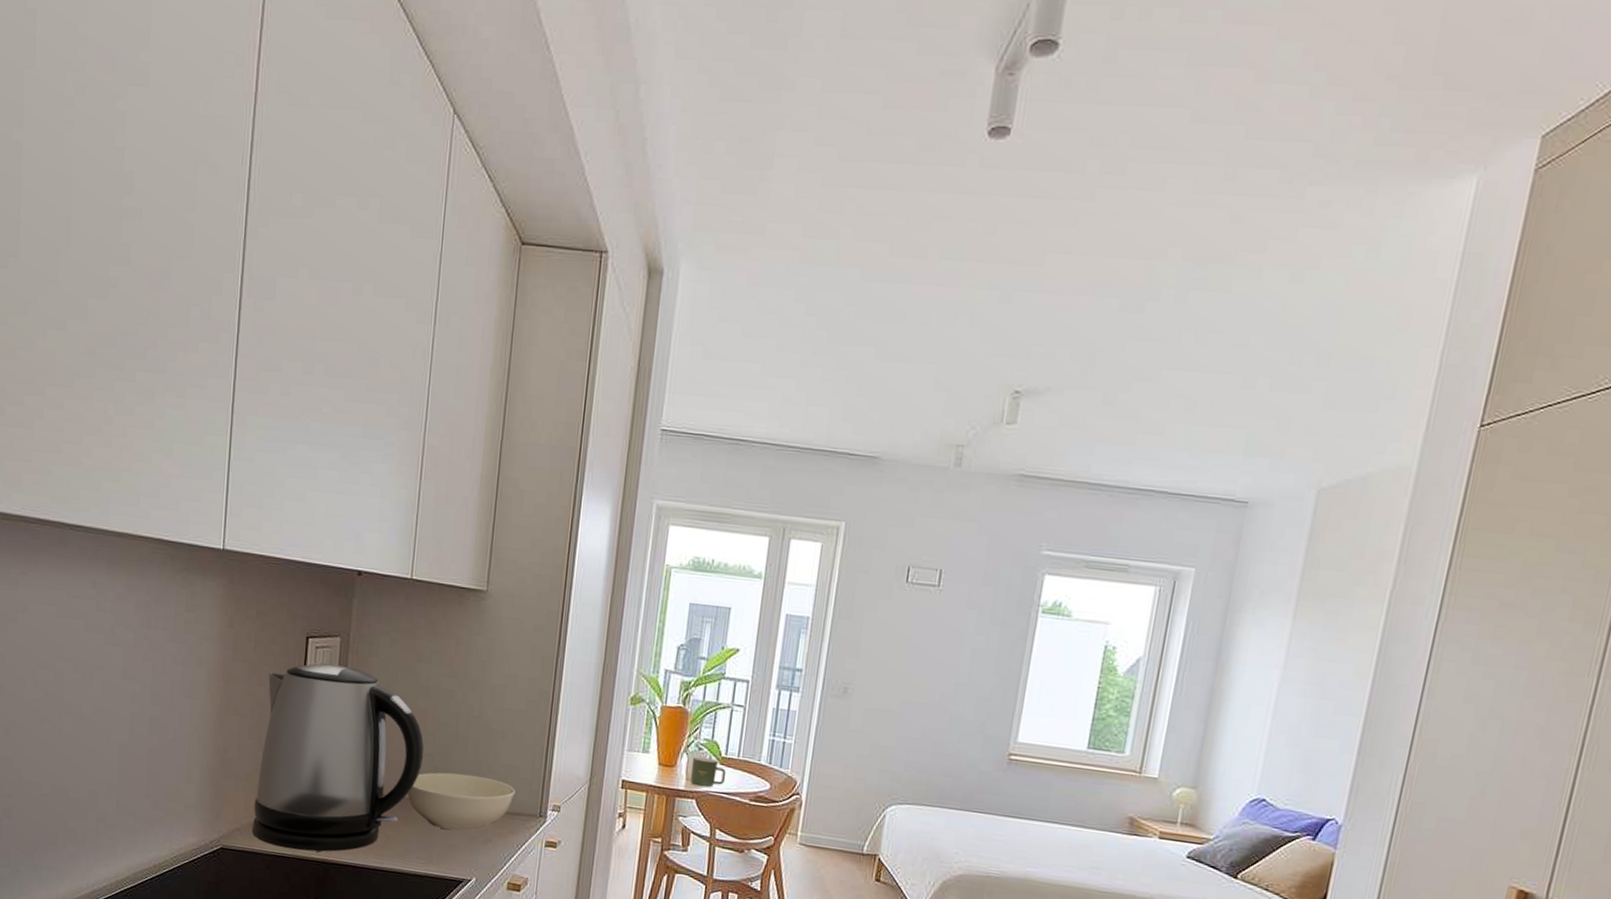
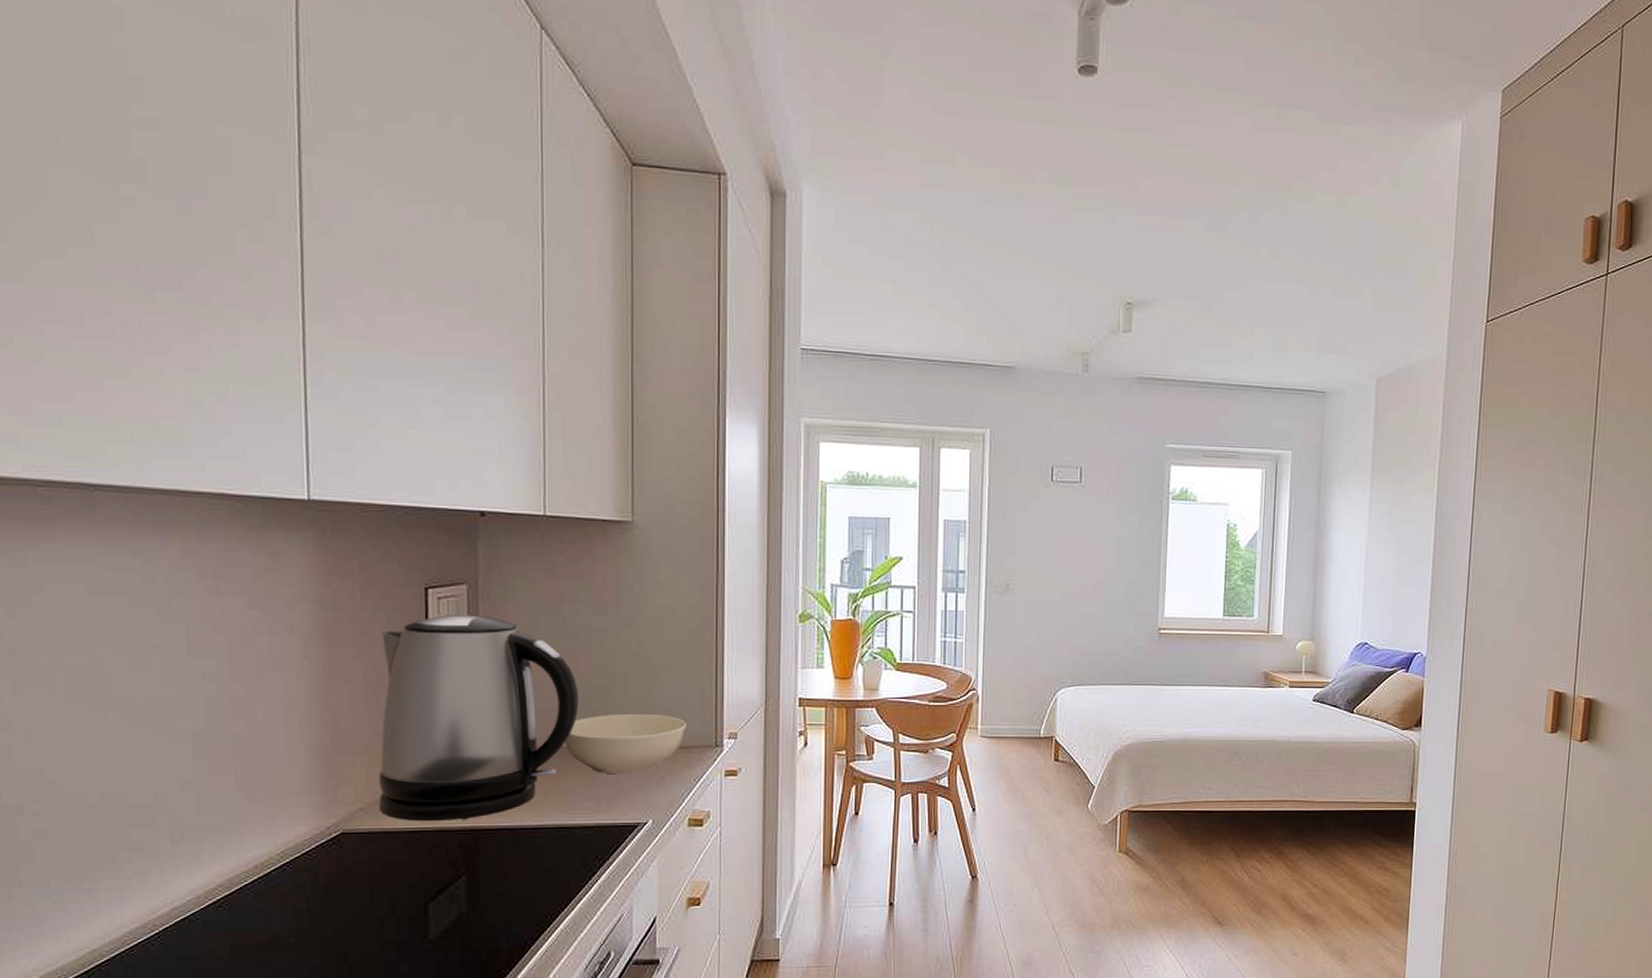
mug: present [690,756,725,789] -> none [869,665,902,696]

